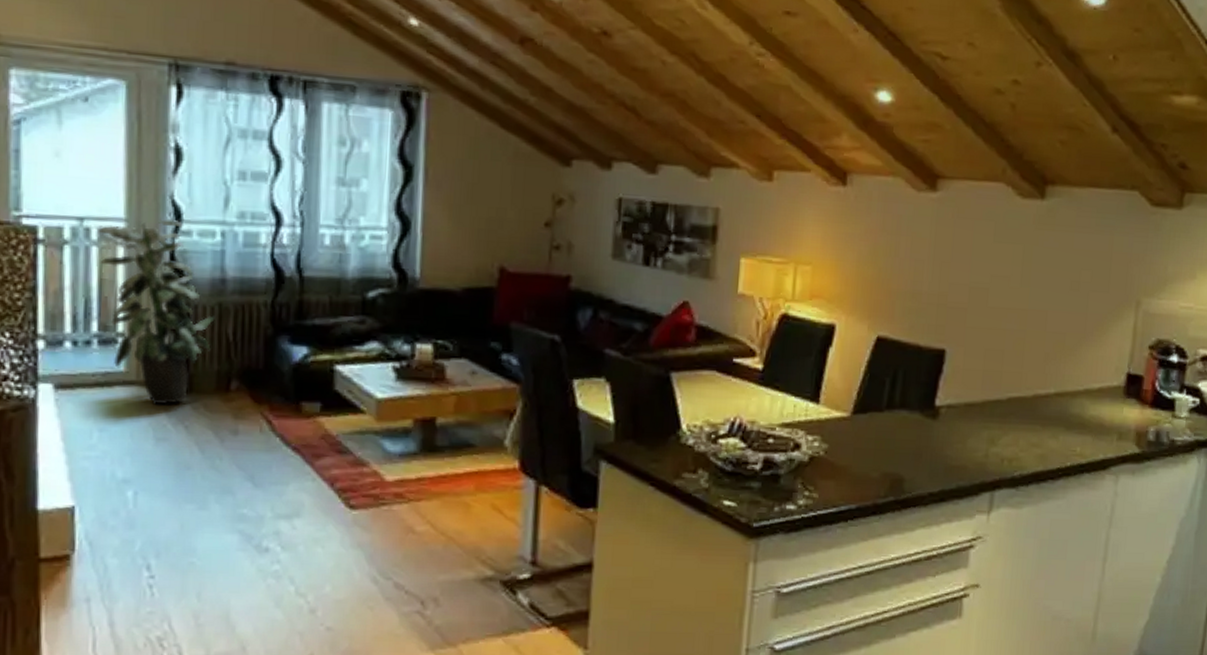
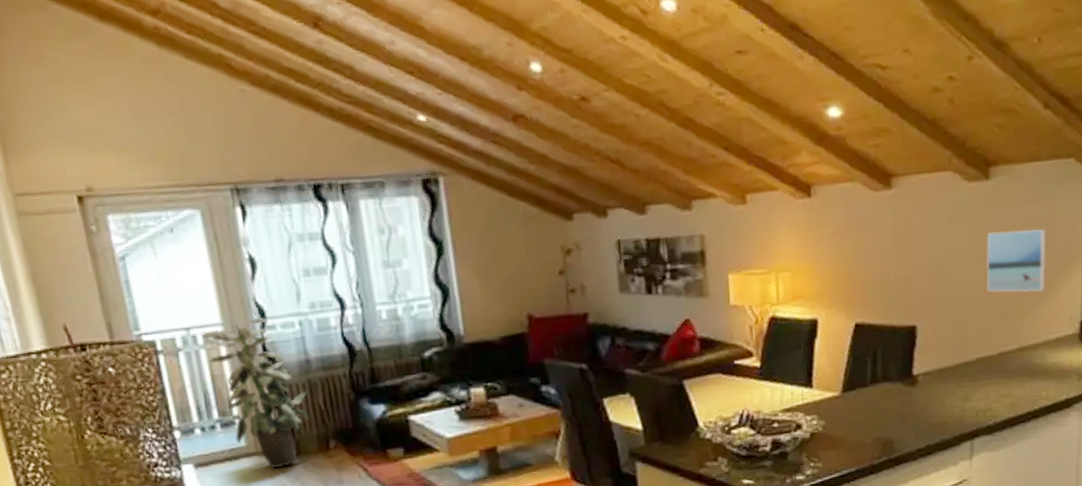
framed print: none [1028,258,1101,334] -> present [987,229,1047,292]

